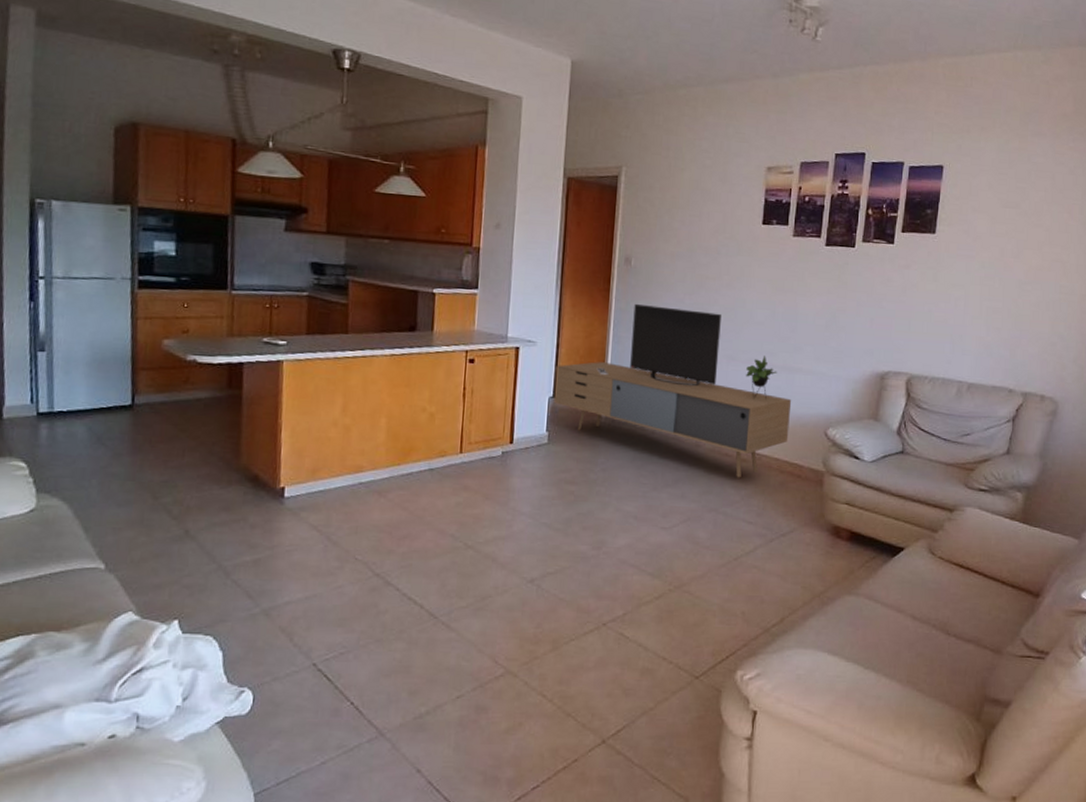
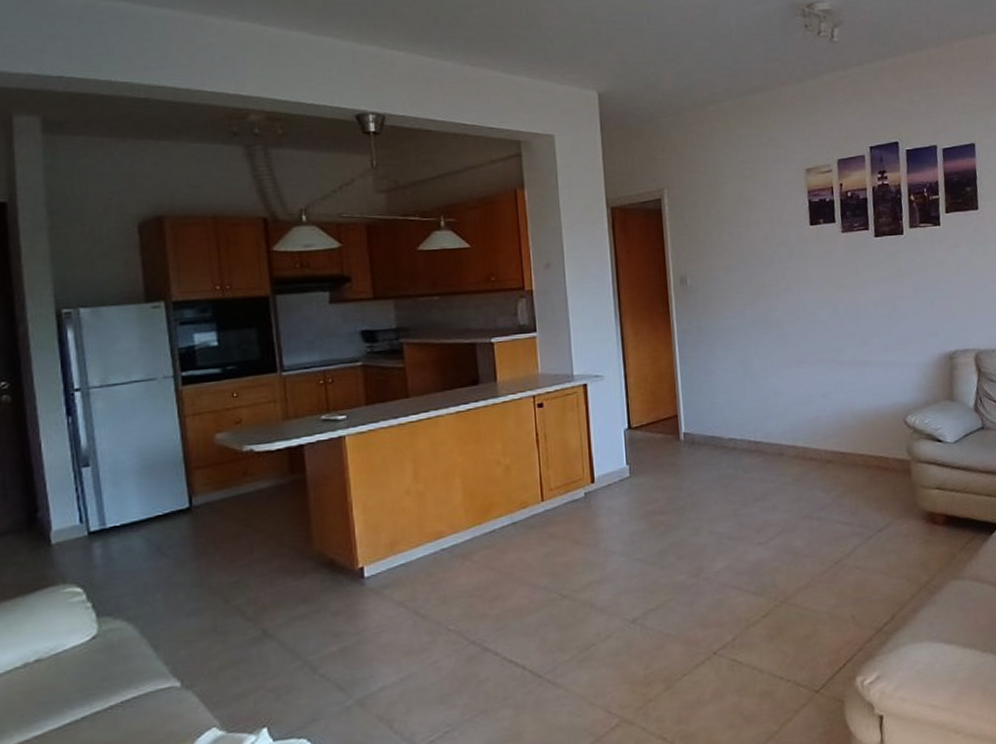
media console: present [553,303,792,478] -> none [627,319,870,481]

